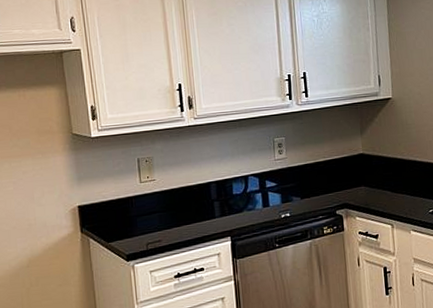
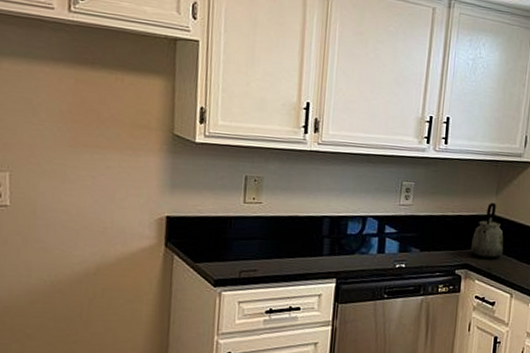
kettle: none [346,142,378,196] -> present [470,202,504,259]

